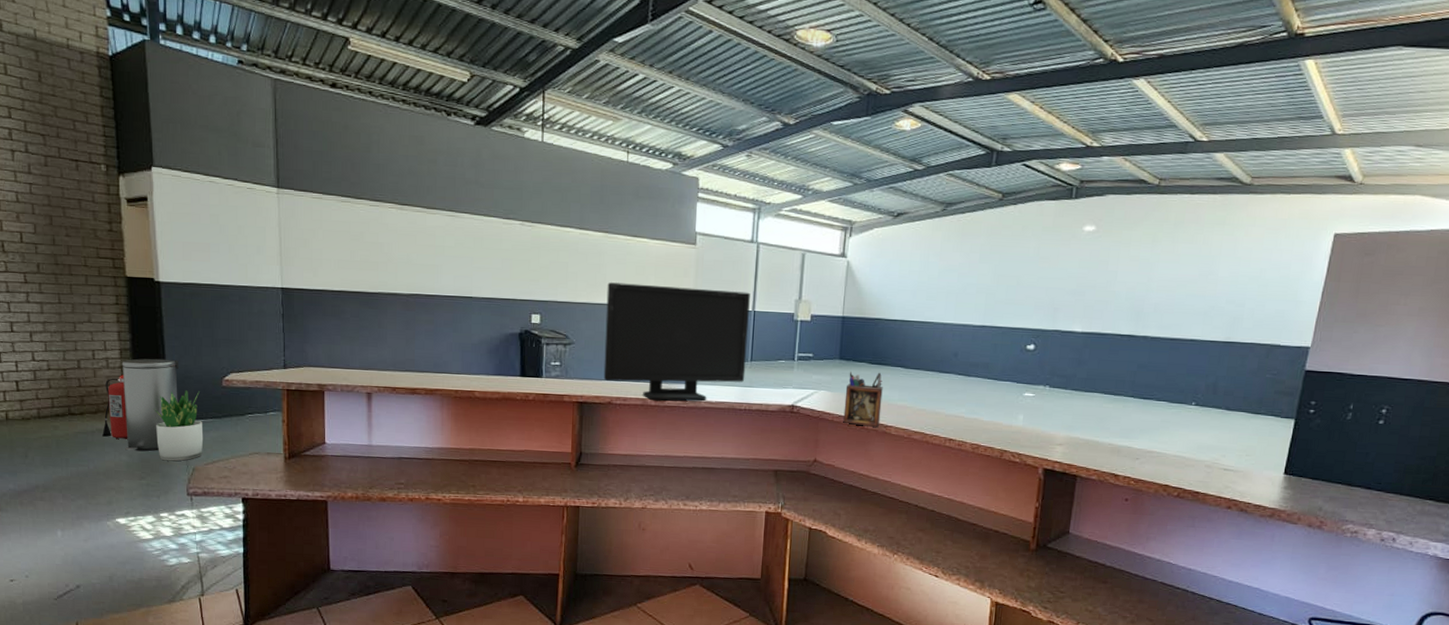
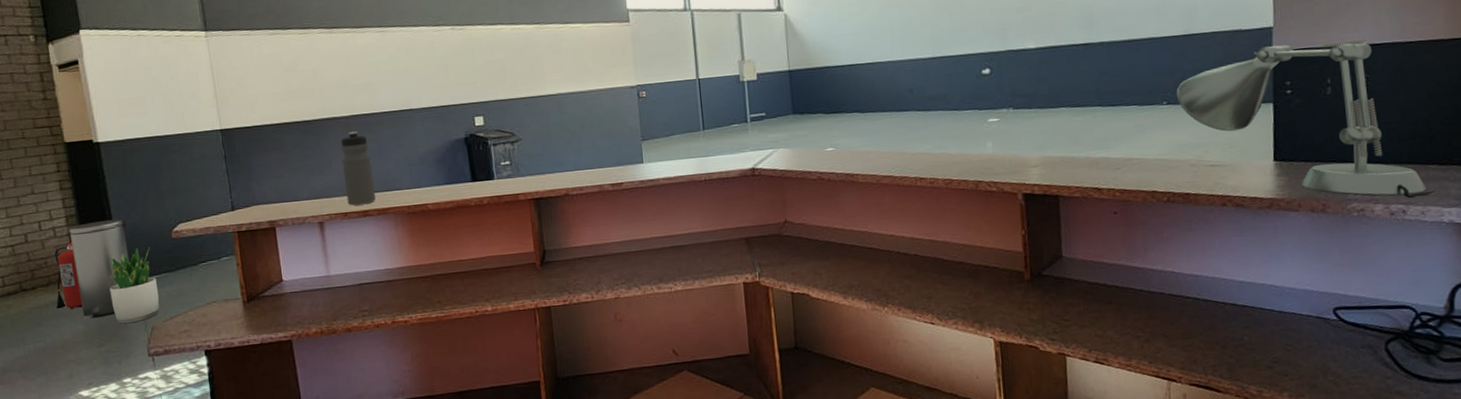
water bottle: none [396,310,426,383] -> present [340,131,376,206]
computer monitor: present [603,282,750,401] -> none [546,61,700,185]
desk organizer: present [843,372,883,427] -> none [804,121,846,179]
desk lamp: none [1205,364,1427,528] -> present [1176,38,1435,198]

